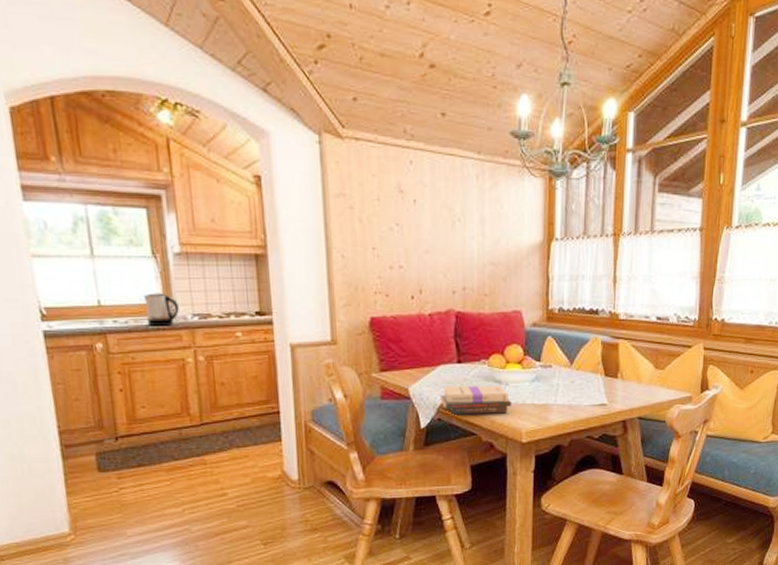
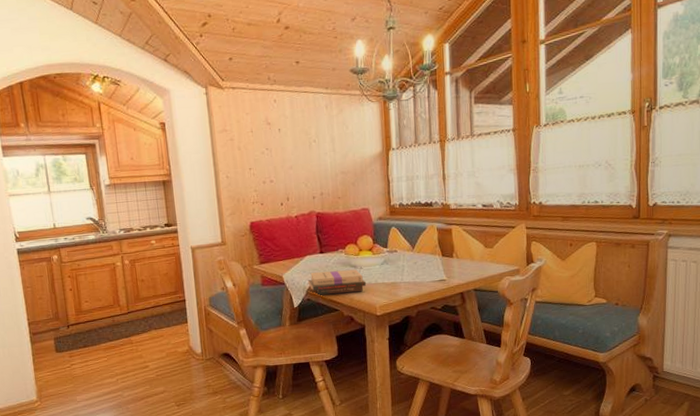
kettle: present [144,293,179,326] -> none [85,215,110,241]

